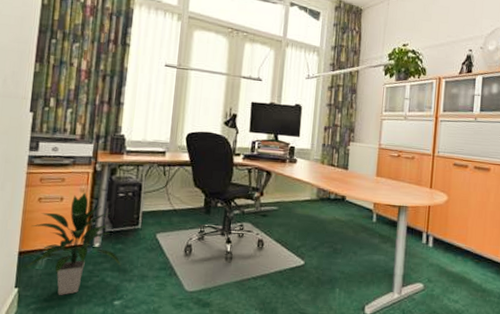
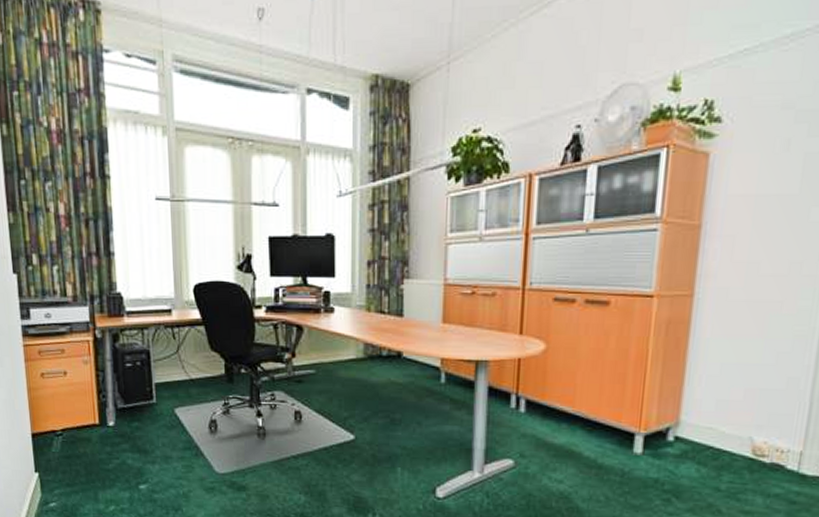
indoor plant: present [26,191,122,295] -> none [38,363,141,479]

